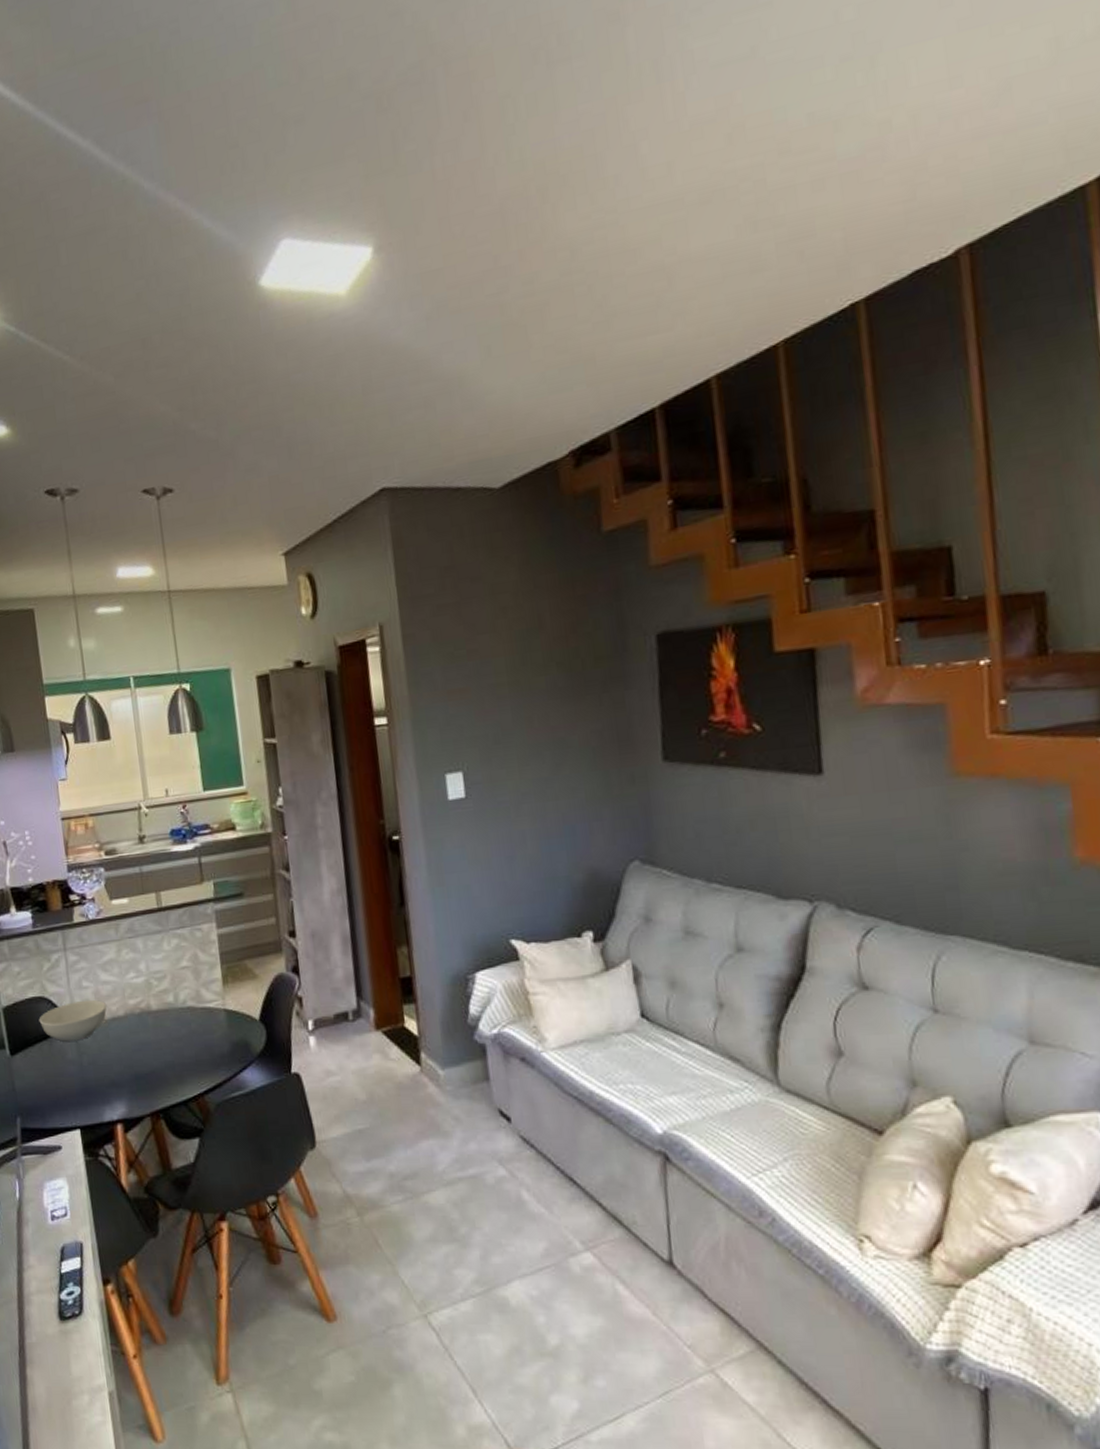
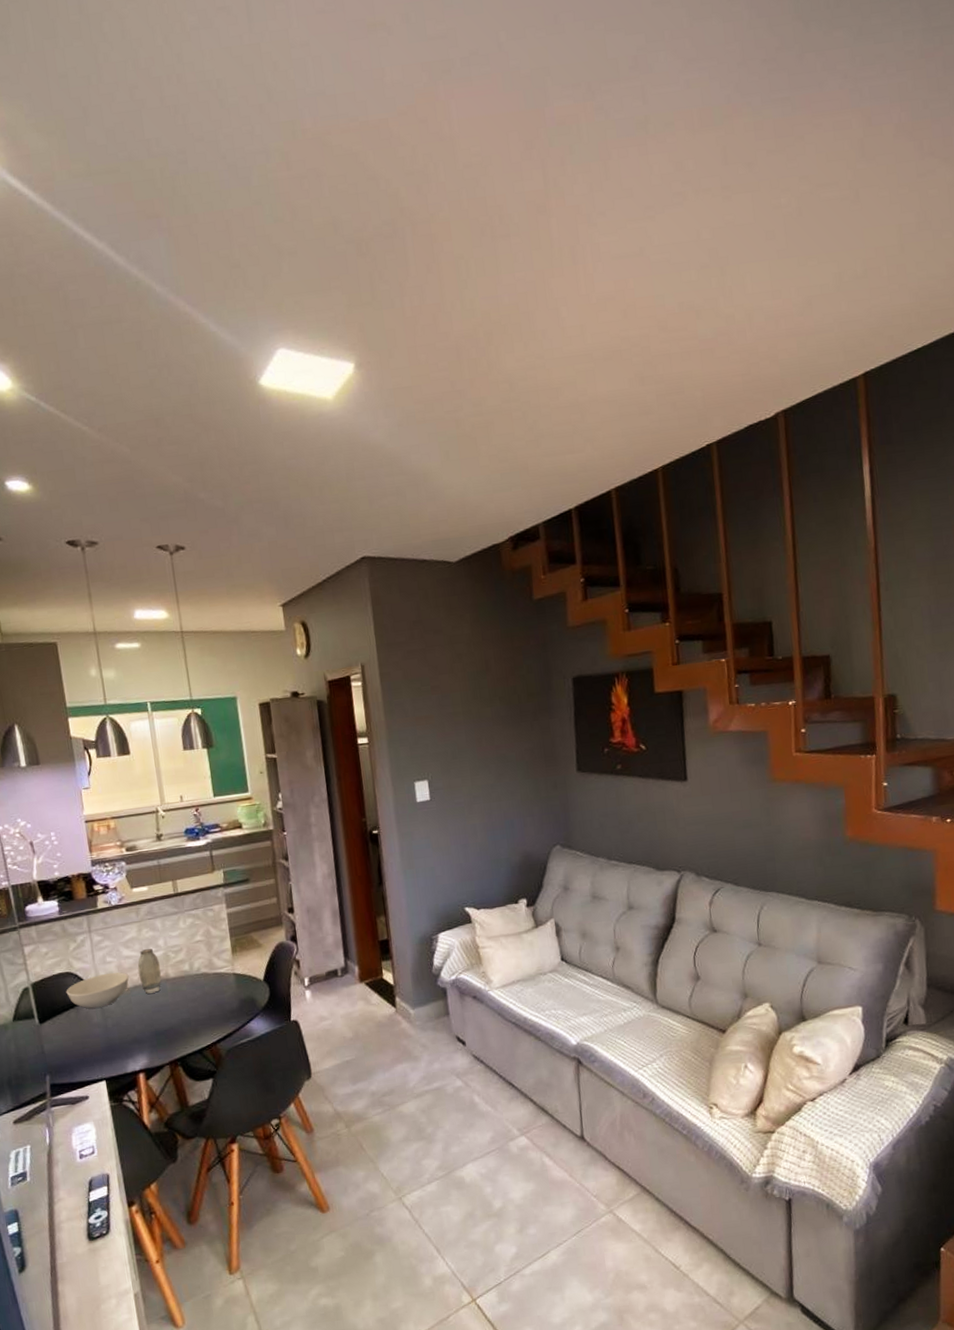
vase: none [116,973,143,1028] -> present [137,948,162,994]

